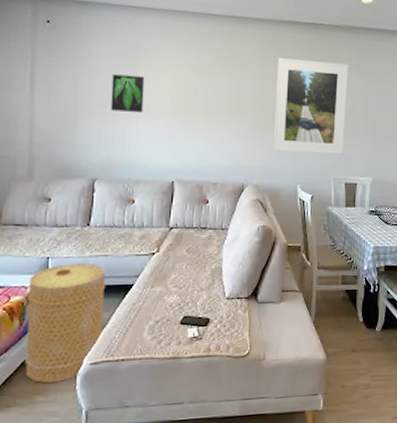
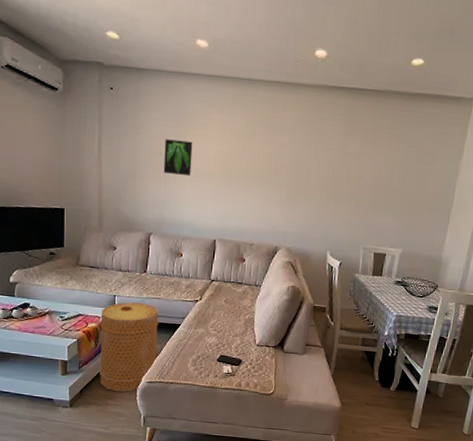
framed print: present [273,58,348,154] -> none [306,125,390,225]

